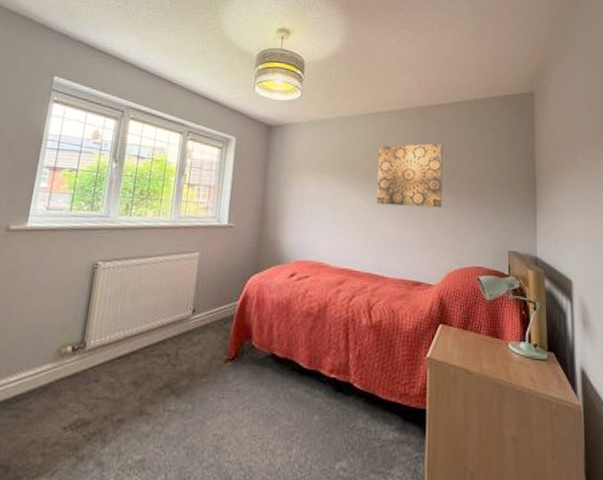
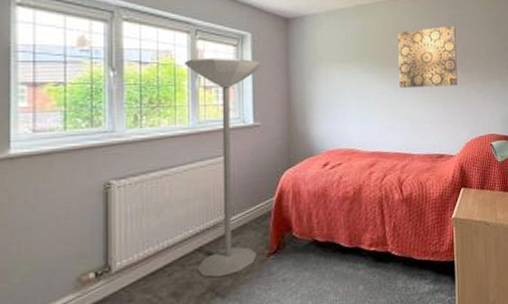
floor lamp: none [158,157,243,375] -> present [184,58,263,278]

